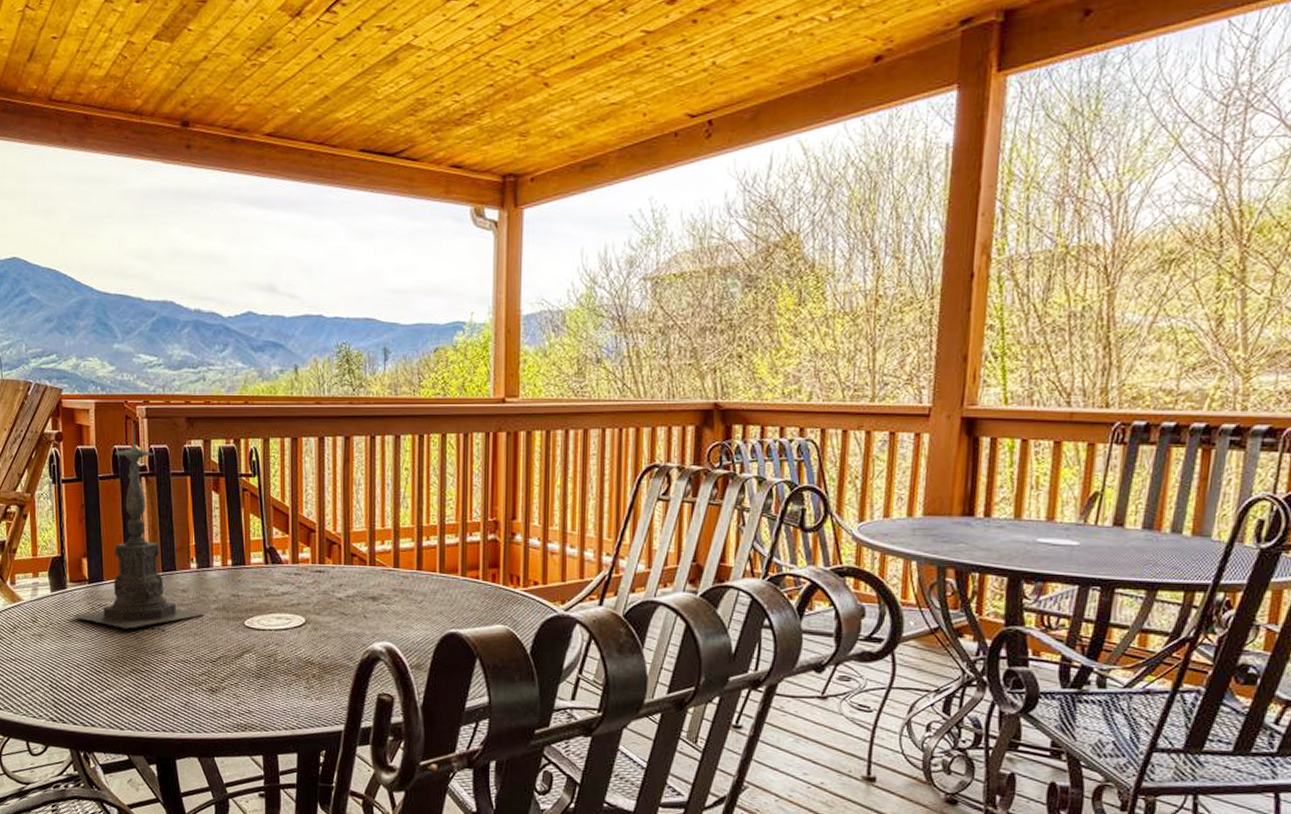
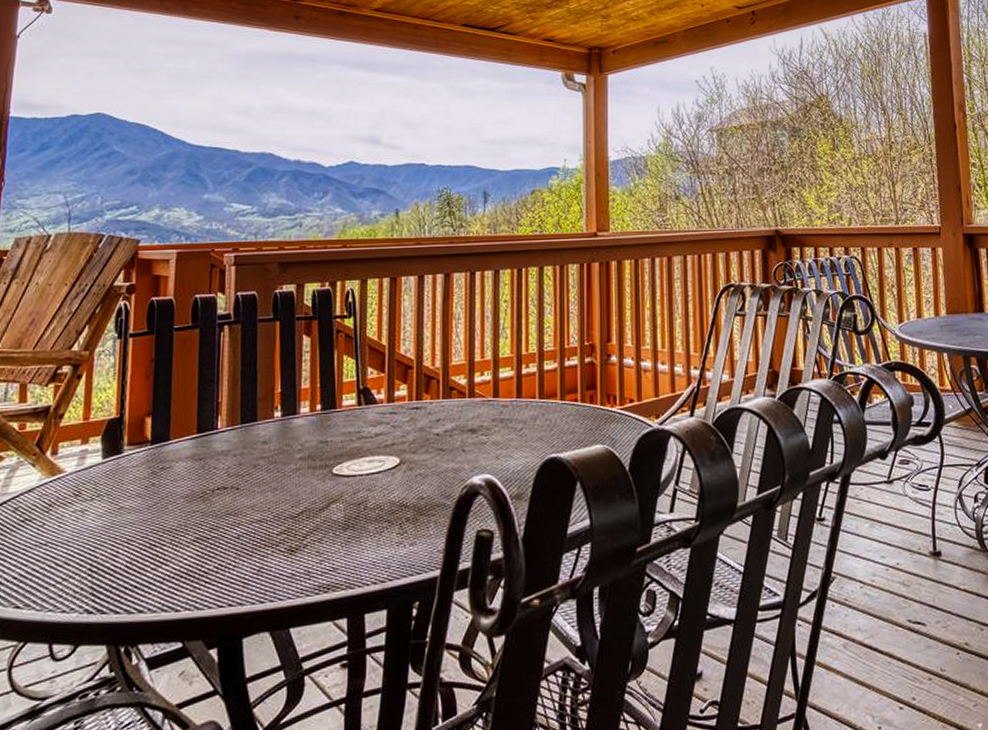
candle holder: present [69,423,205,629] -> none [122,271,287,492]

